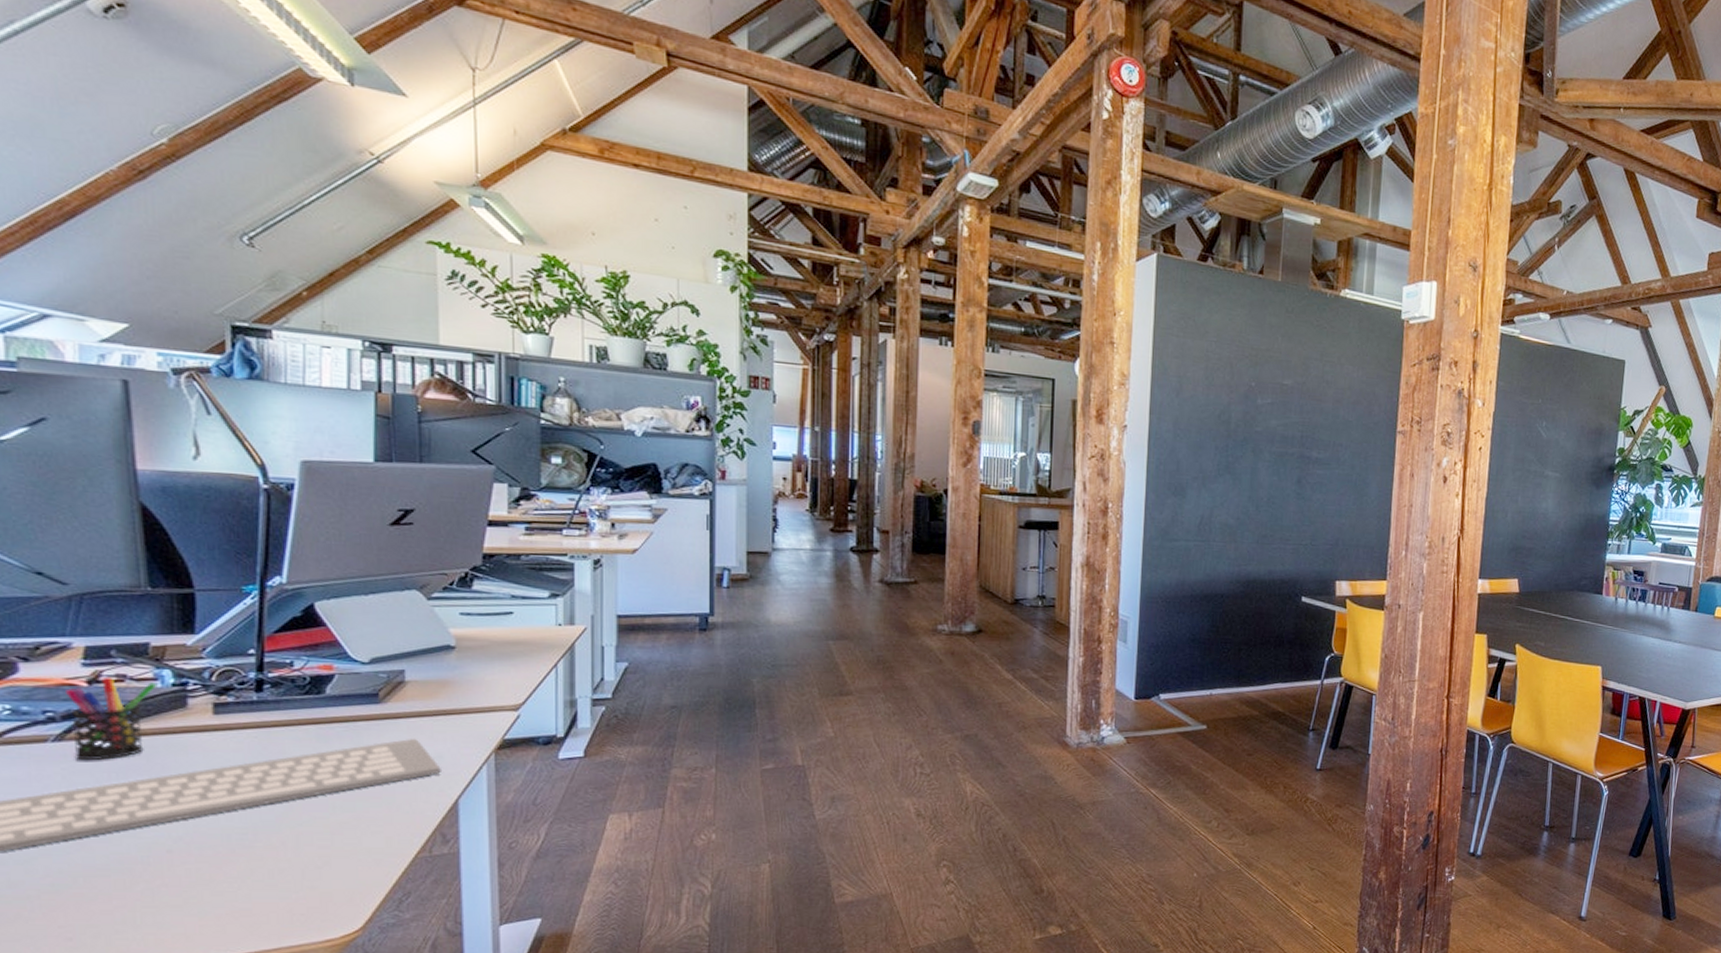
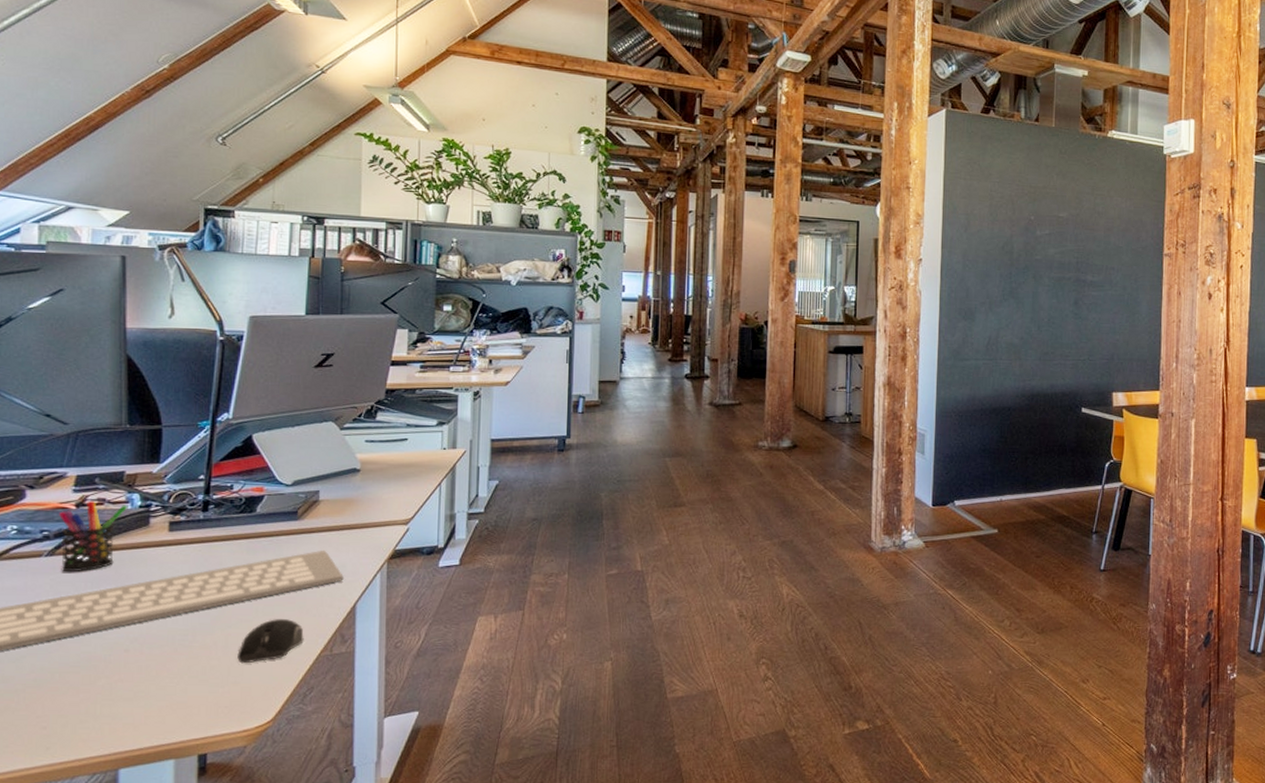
computer mouse: none [312,816,396,866] -> present [237,619,304,664]

